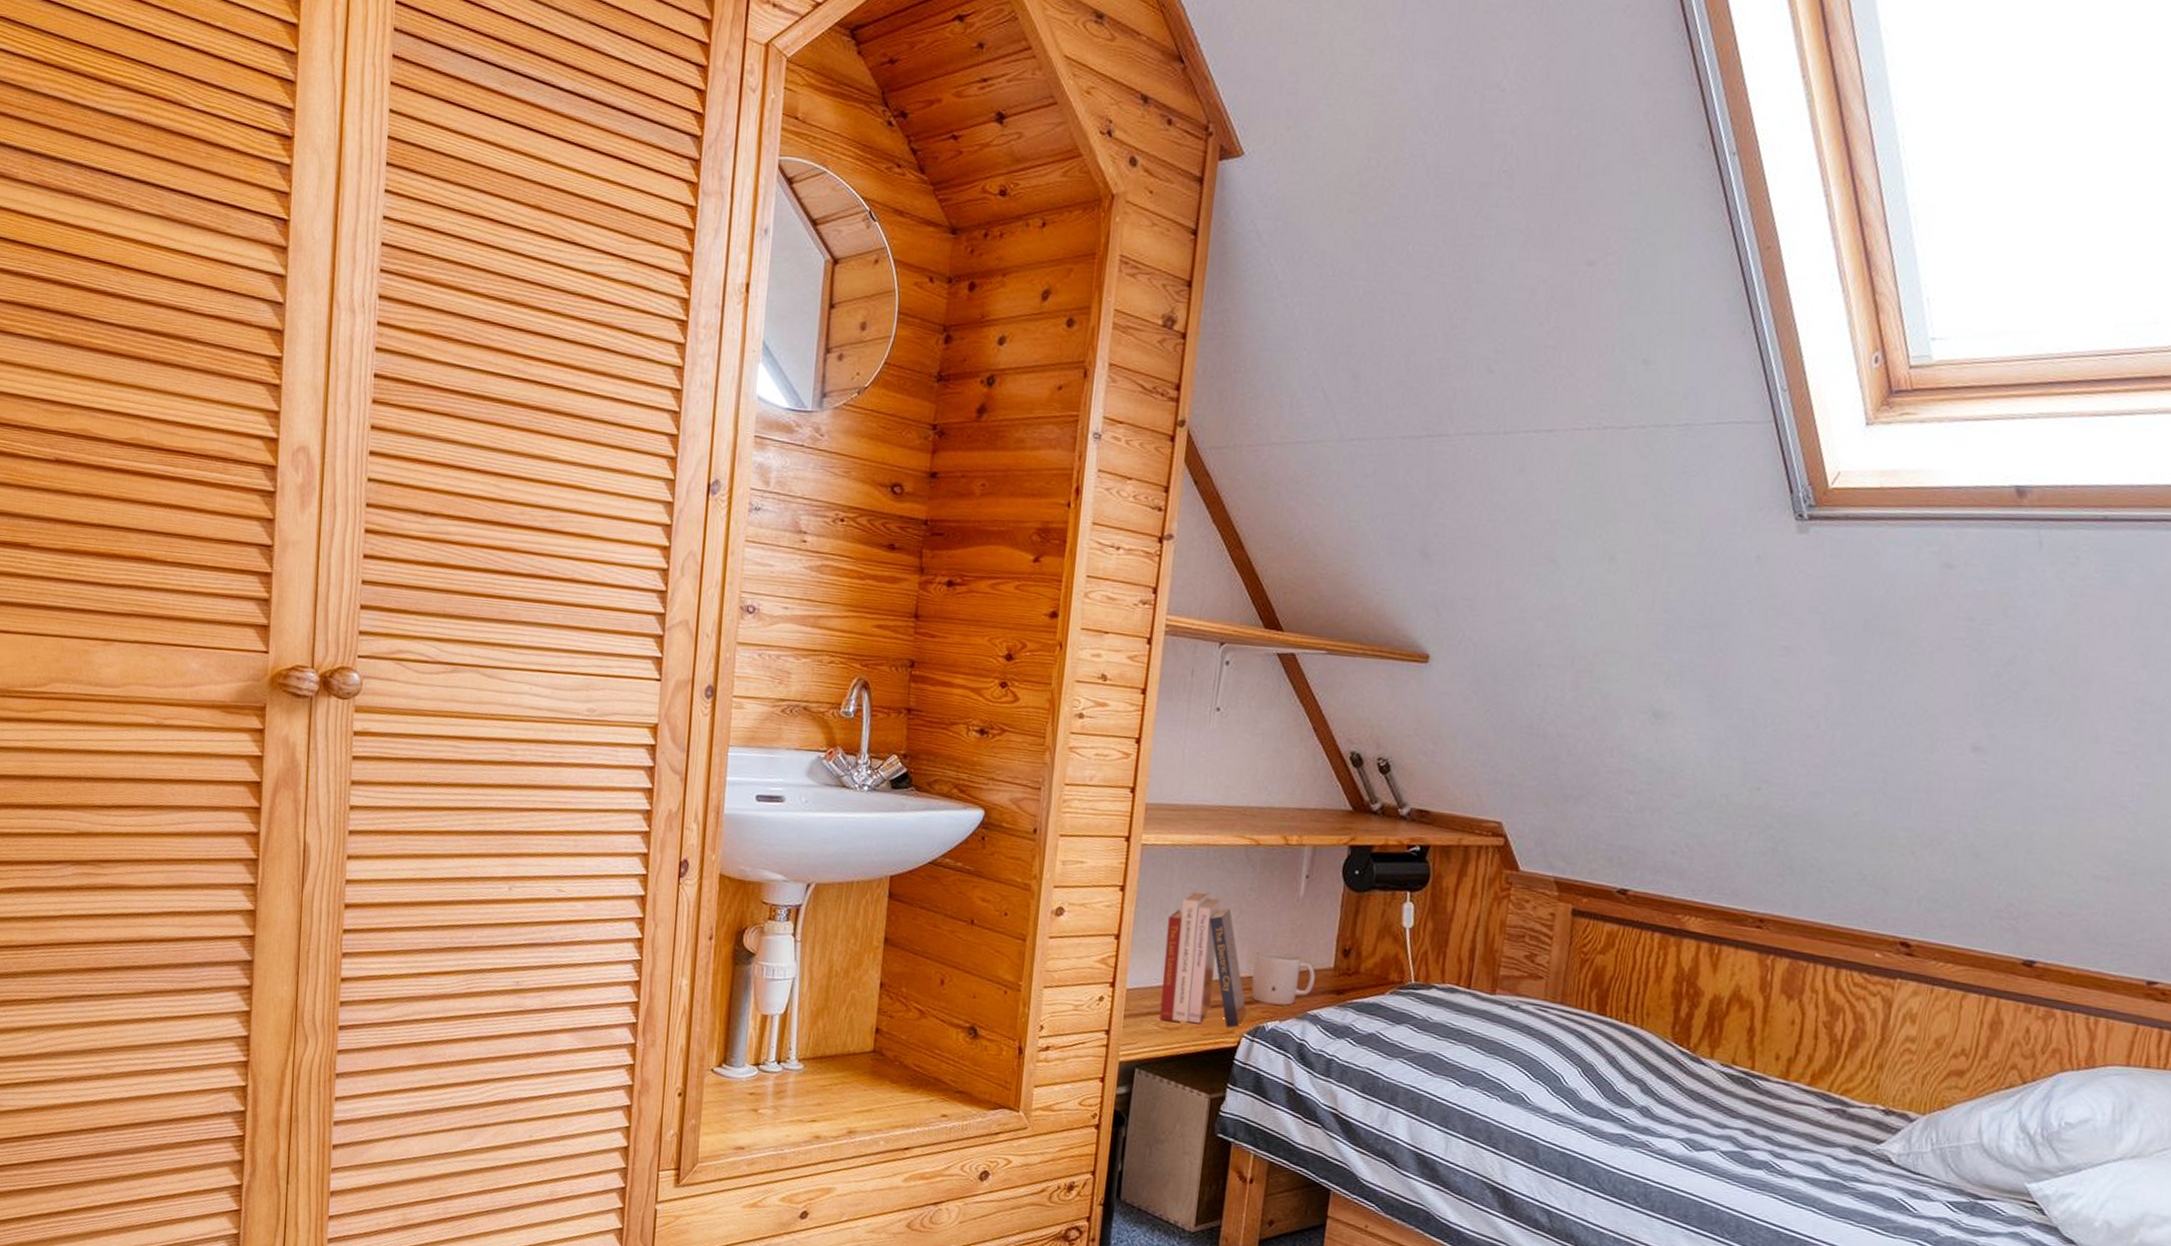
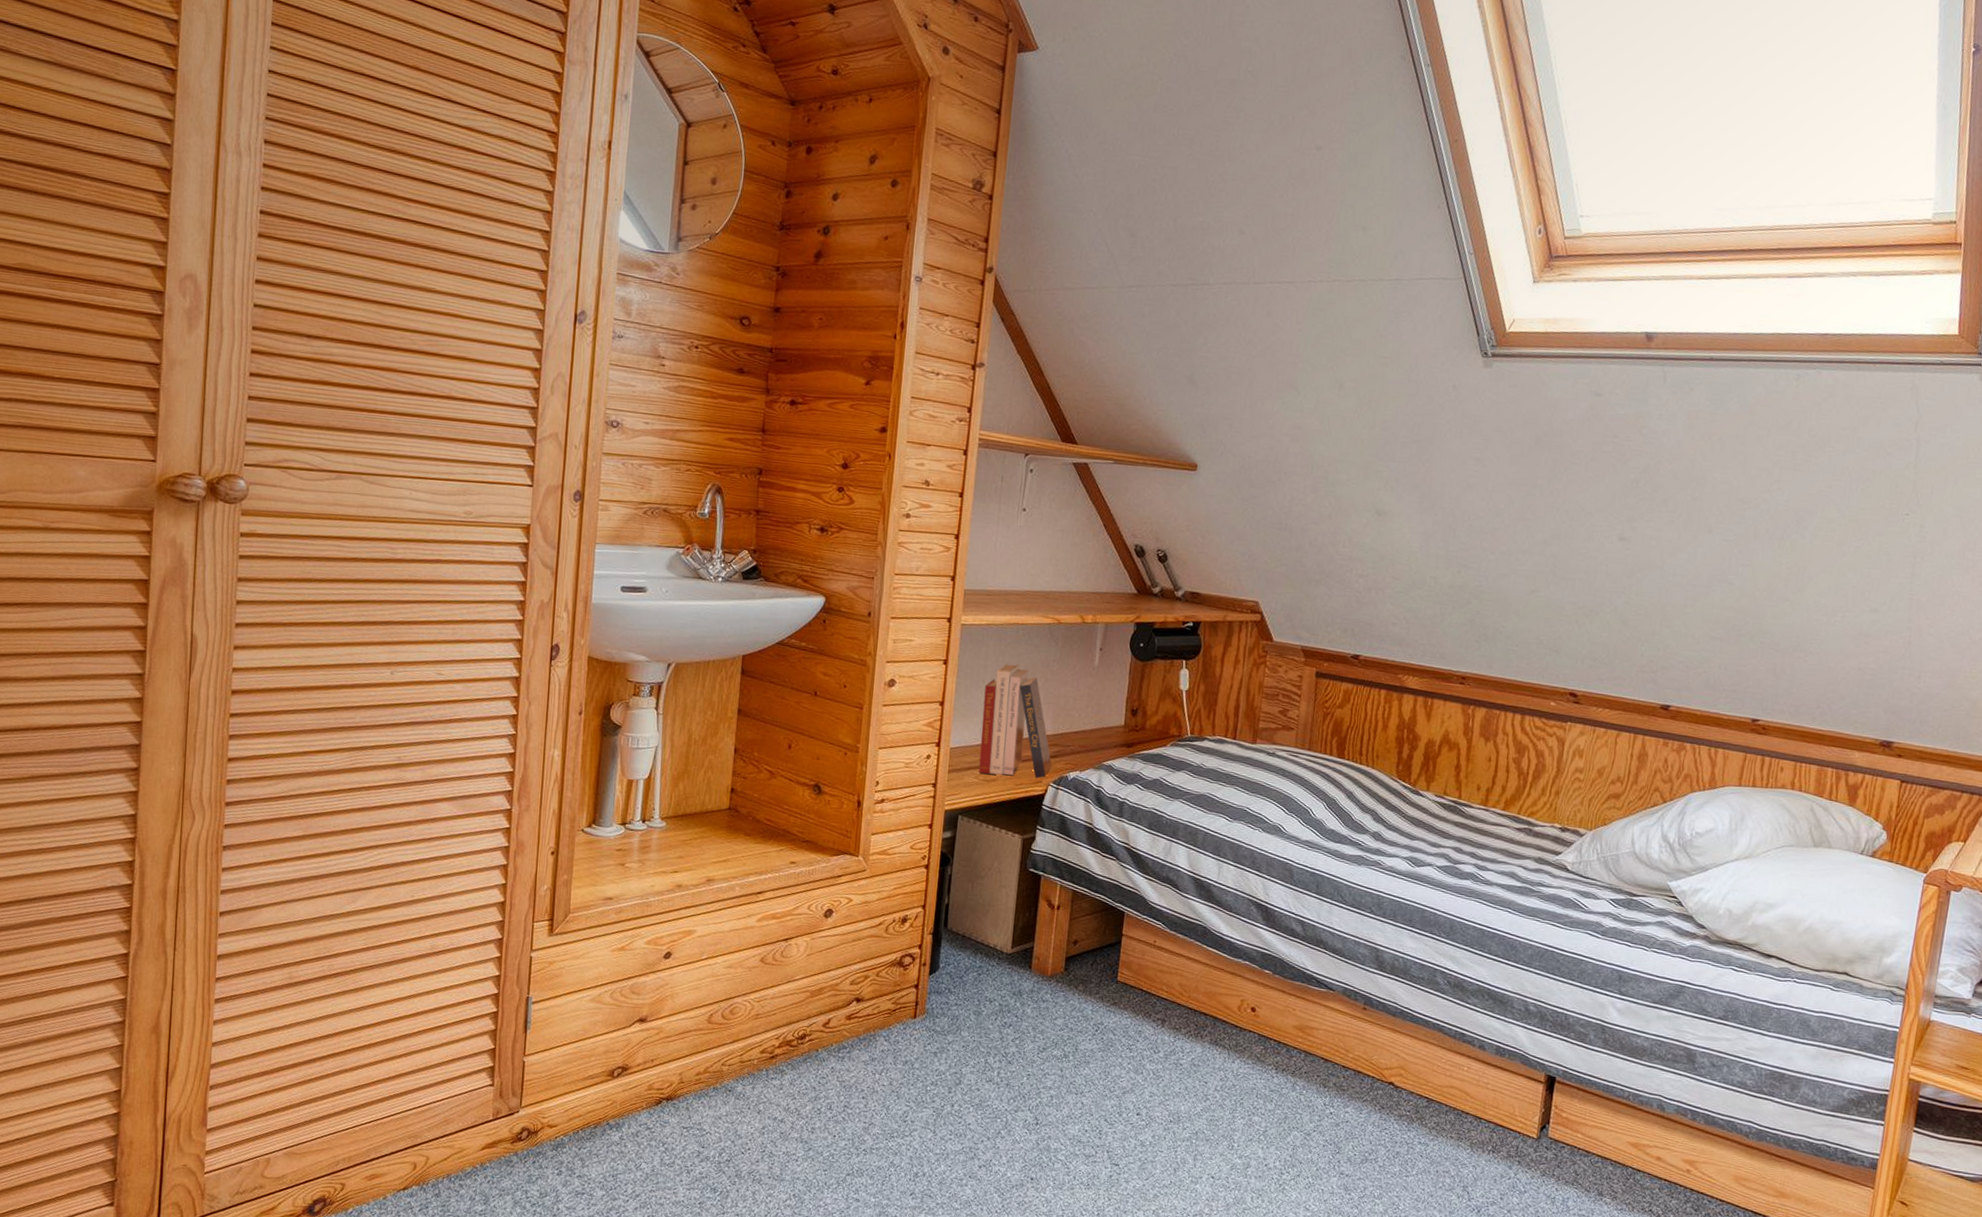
mug: present [1251,951,1315,1006] -> none [1055,712,1109,758]

